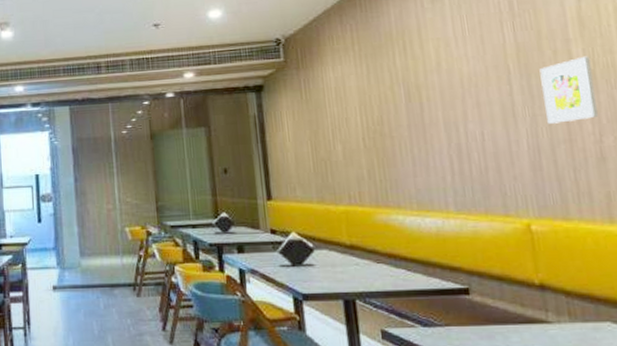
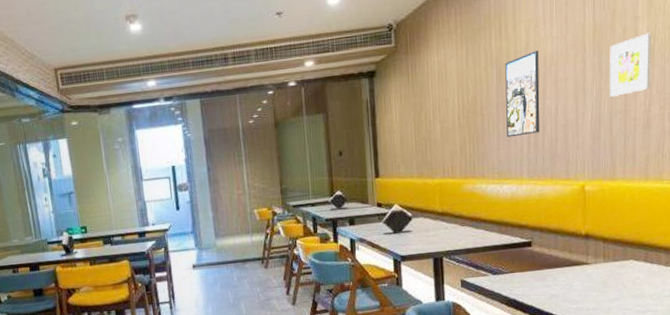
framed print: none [414,70,465,164] -> present [505,50,540,138]

